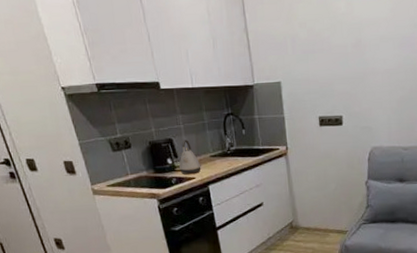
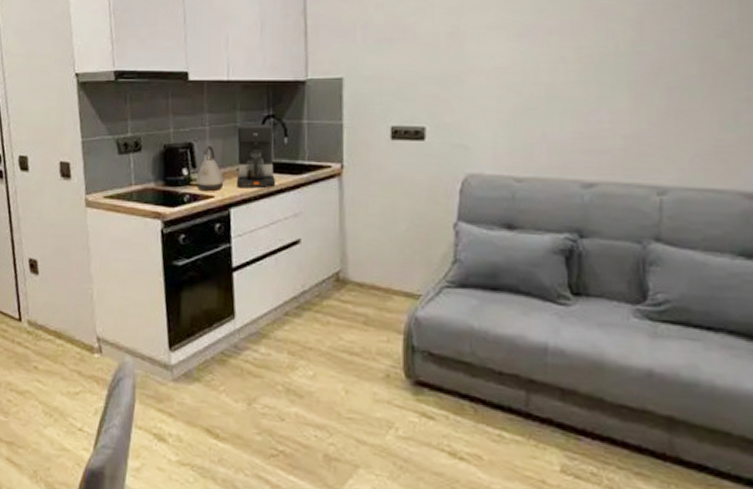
coffee maker: none [205,120,241,170] -> present [236,124,276,188]

